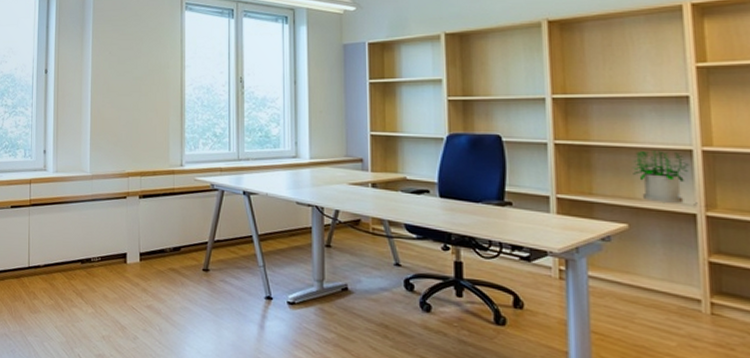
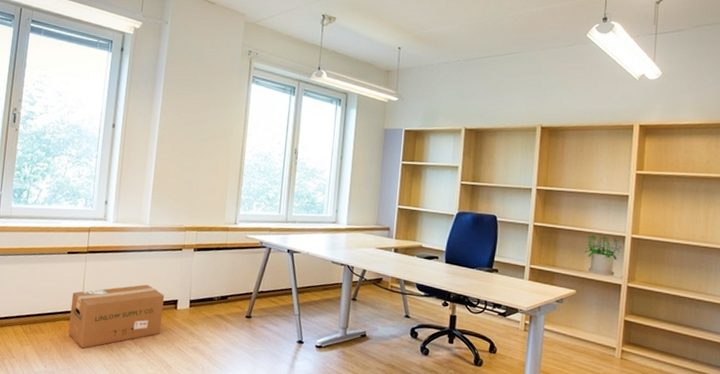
box: none [17,237,112,309] -> present [68,284,164,349]

